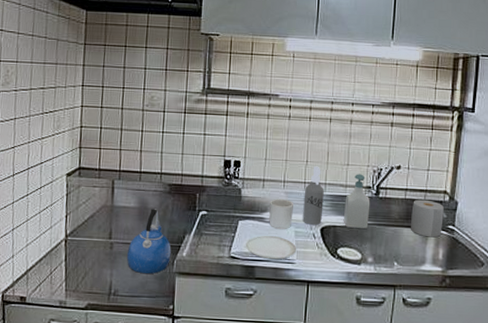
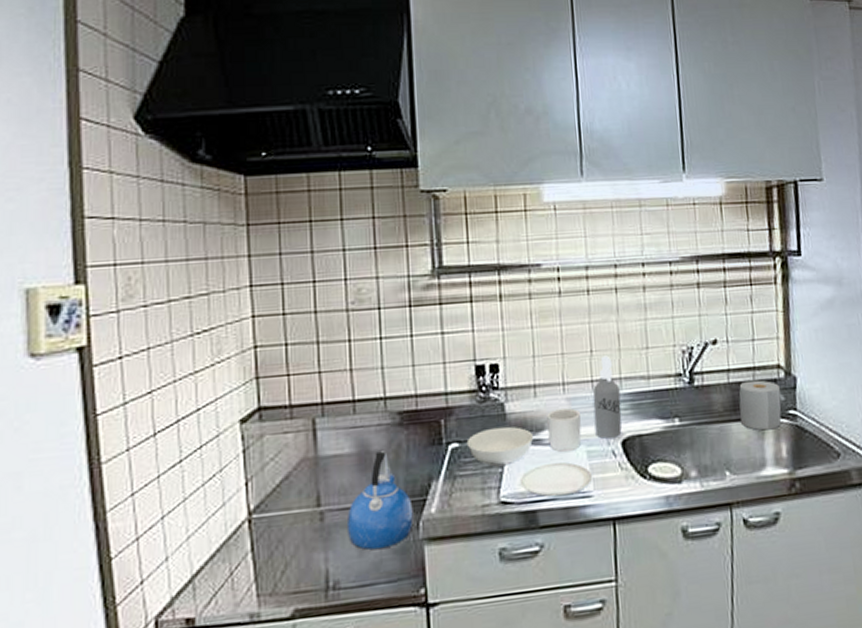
bowl: none [212,204,259,232] -> present [466,426,534,467]
soap bottle: present [343,174,370,229] -> none [649,358,685,435]

